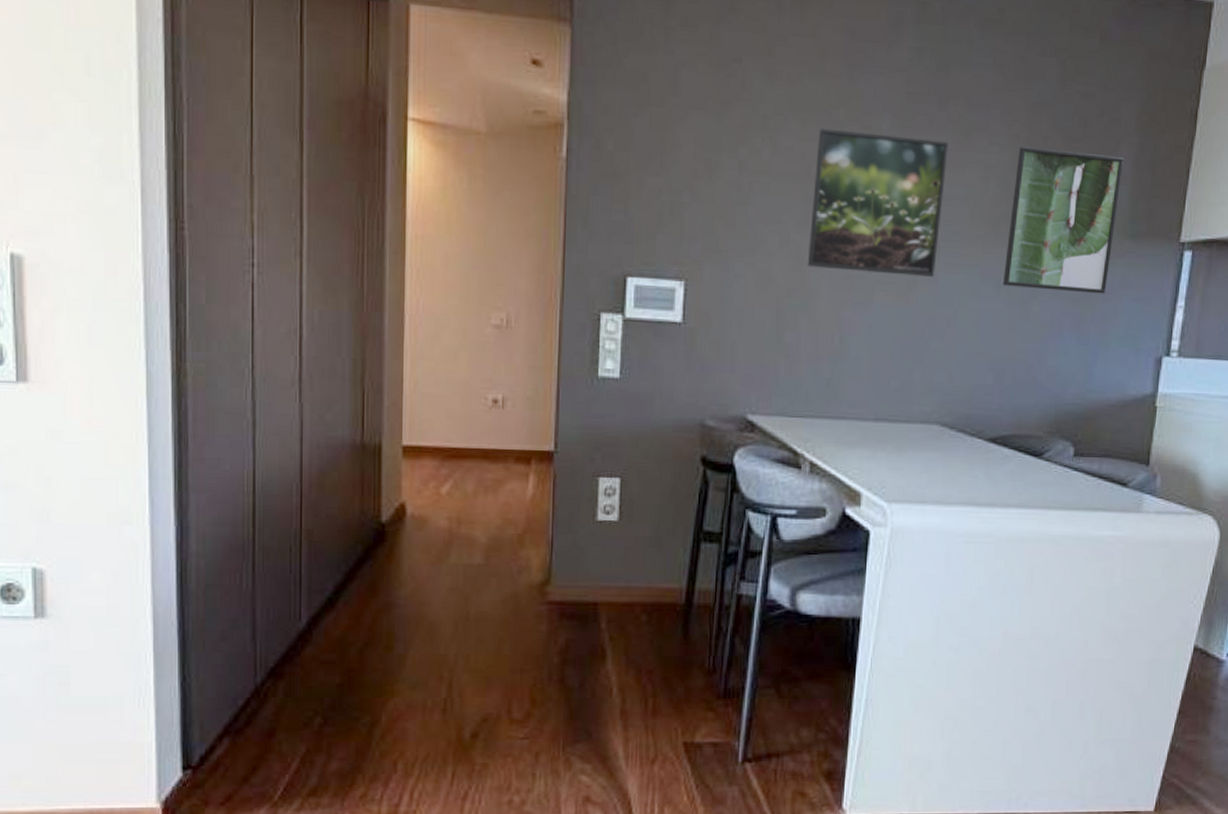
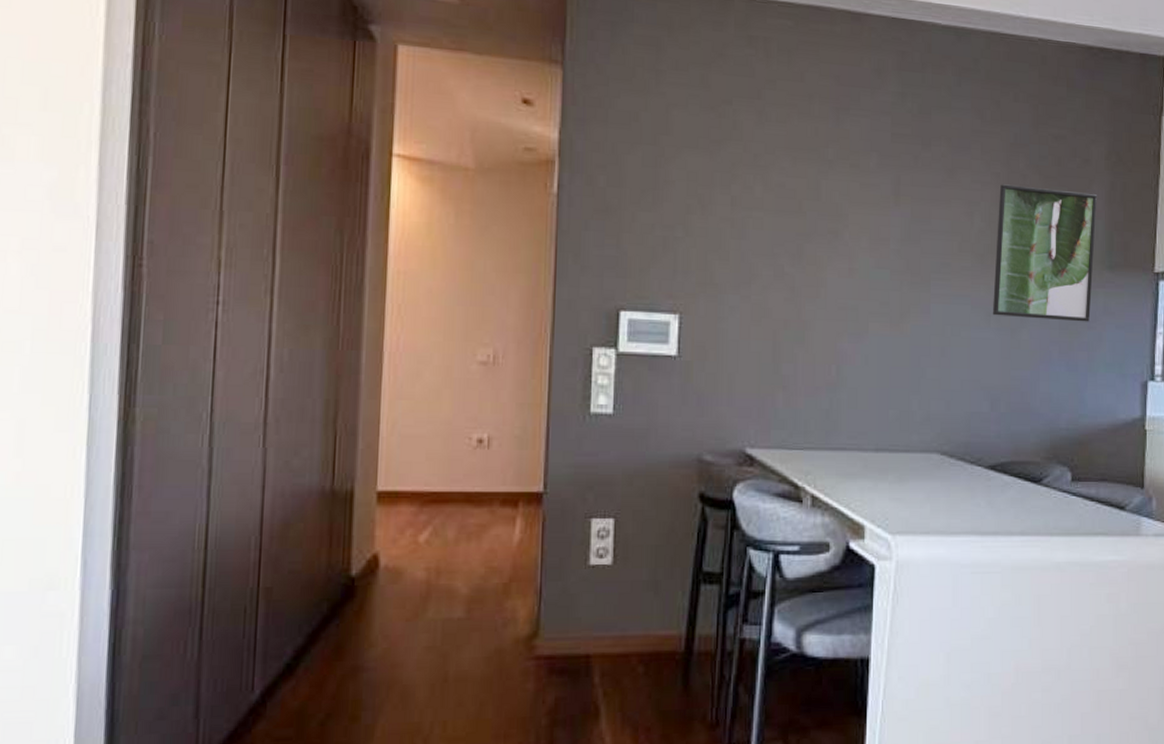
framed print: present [807,128,949,277] -> none [801,166,934,307]

